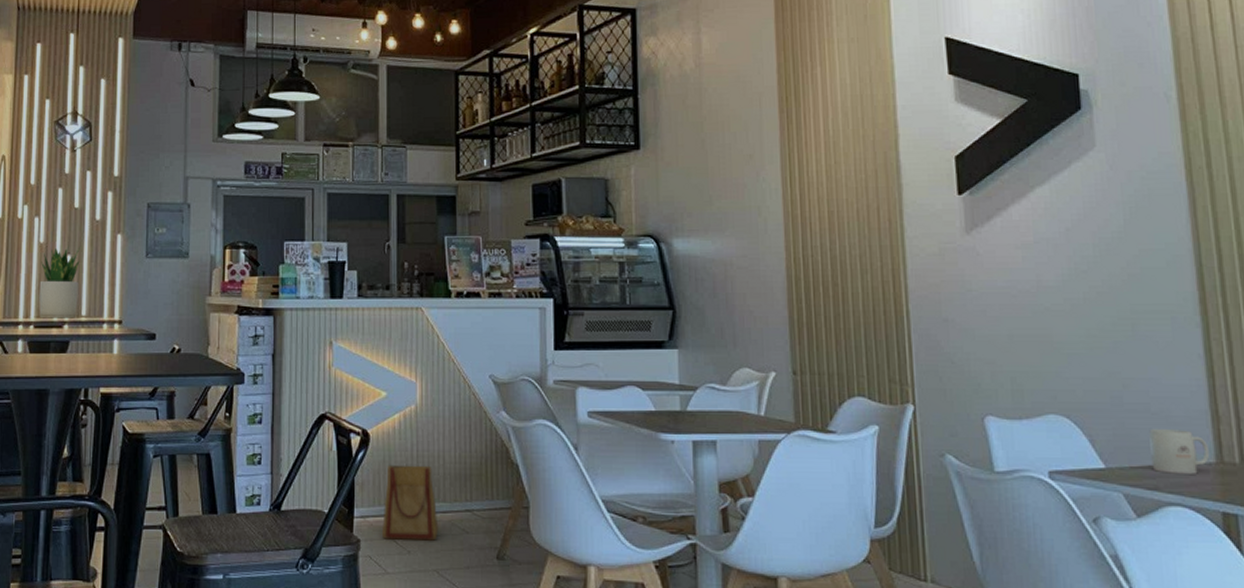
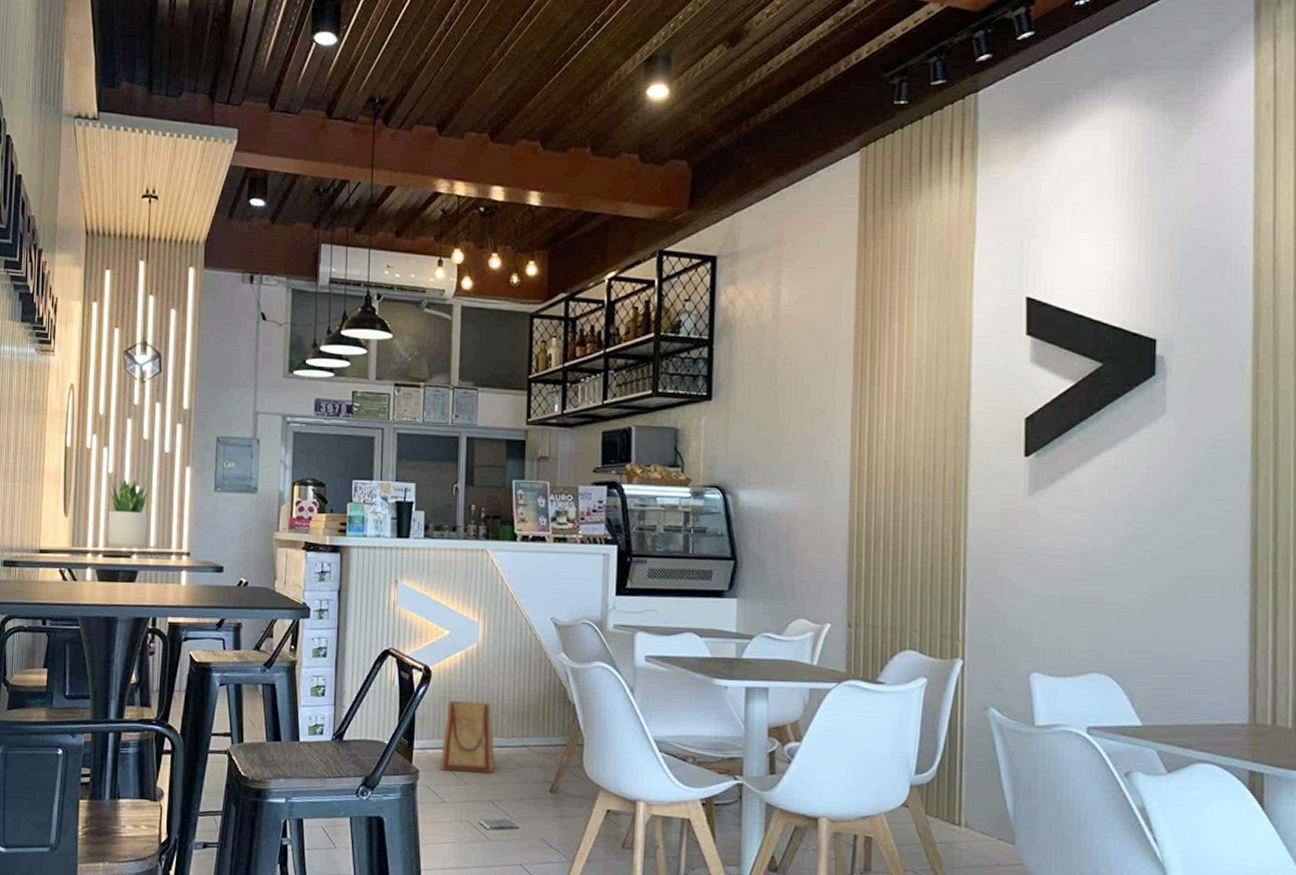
mug: present [1148,429,1210,476] -> none [1186,690,1244,735]

